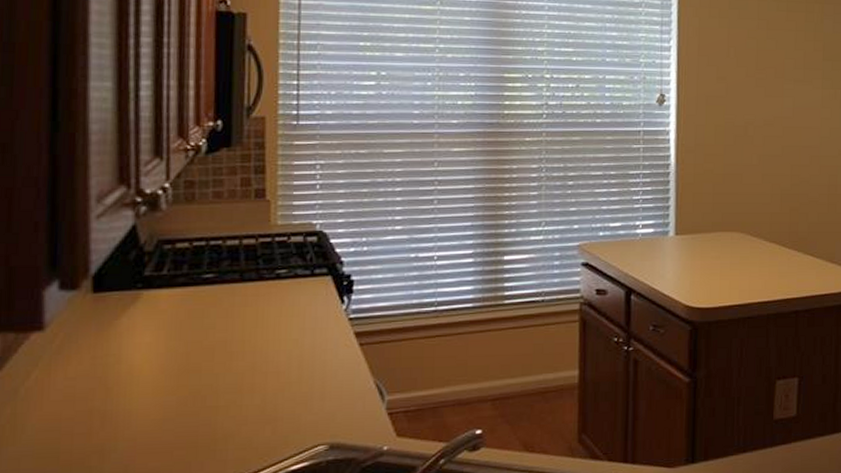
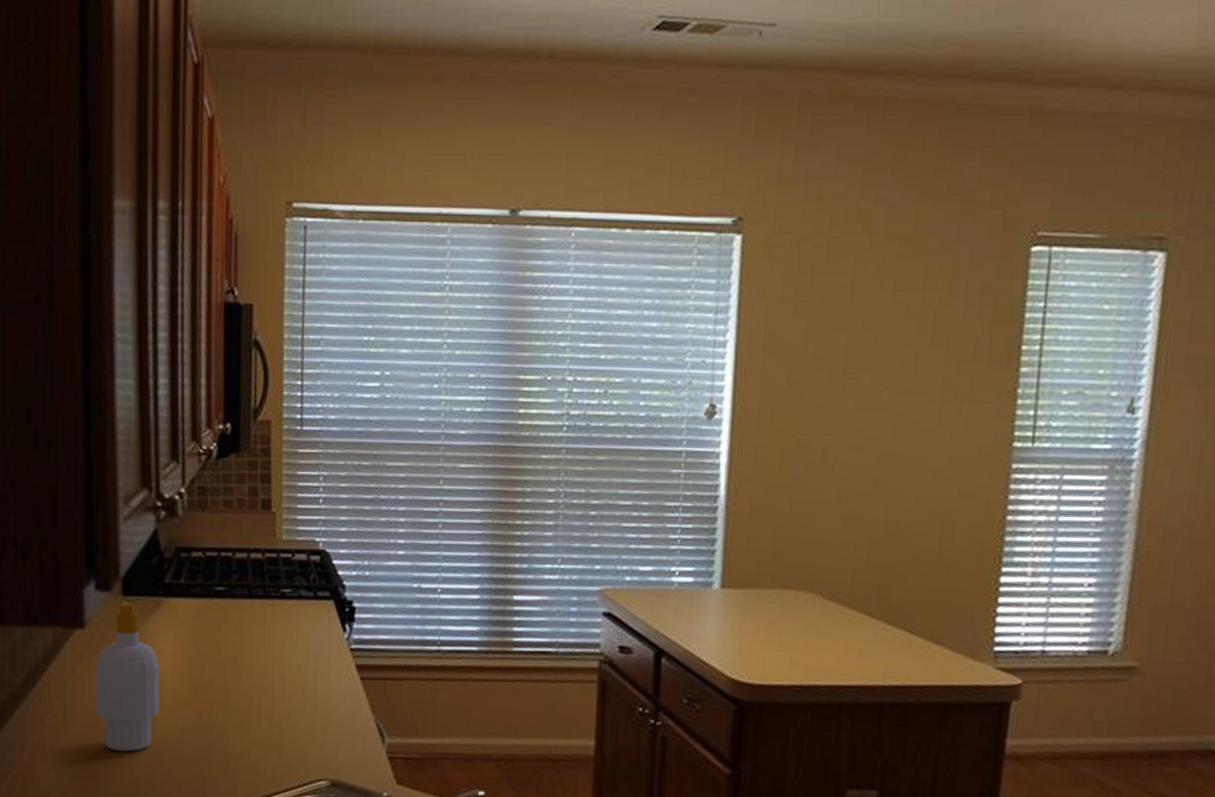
soap bottle: none [56,297,137,452] -> present [96,600,160,752]

